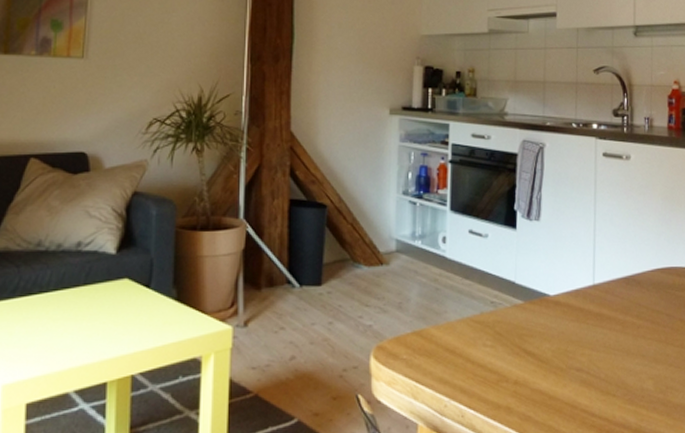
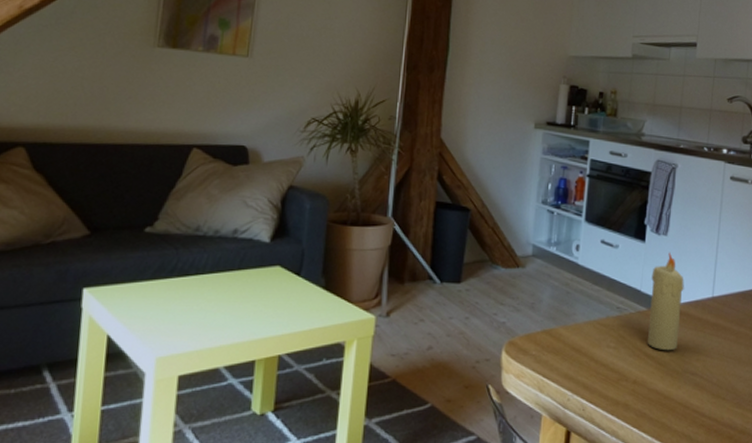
candle: none [526,238,562,347] -> present [647,252,684,351]

